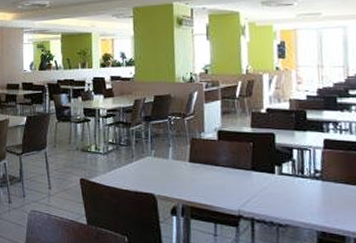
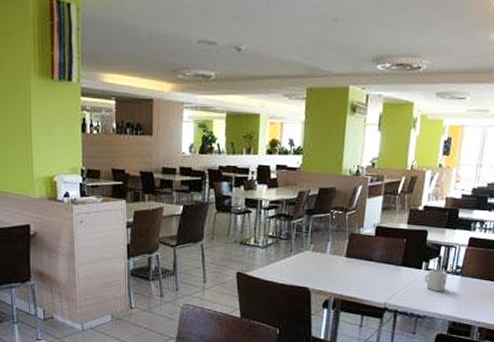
cup: none [279,174,307,197] -> present [424,270,448,291]

